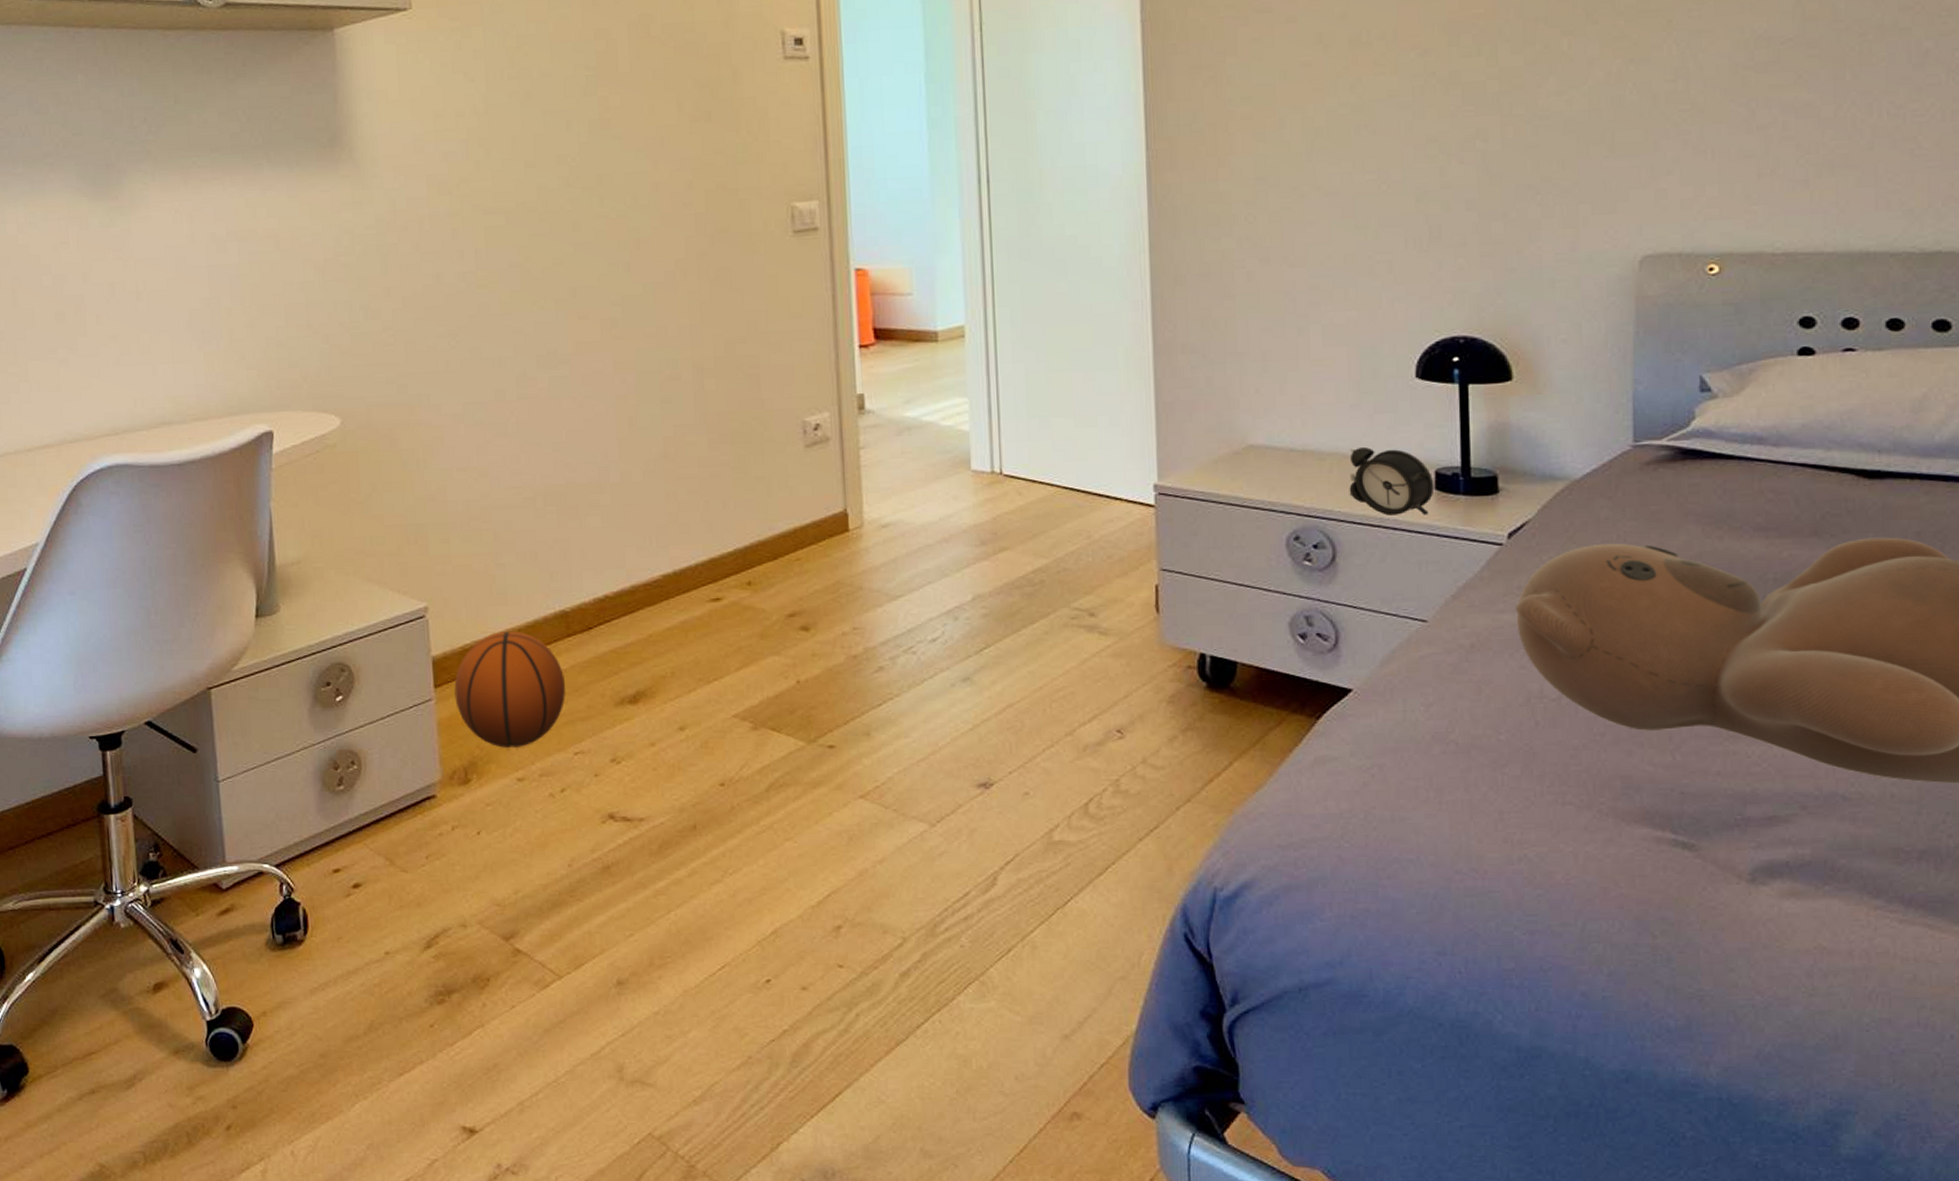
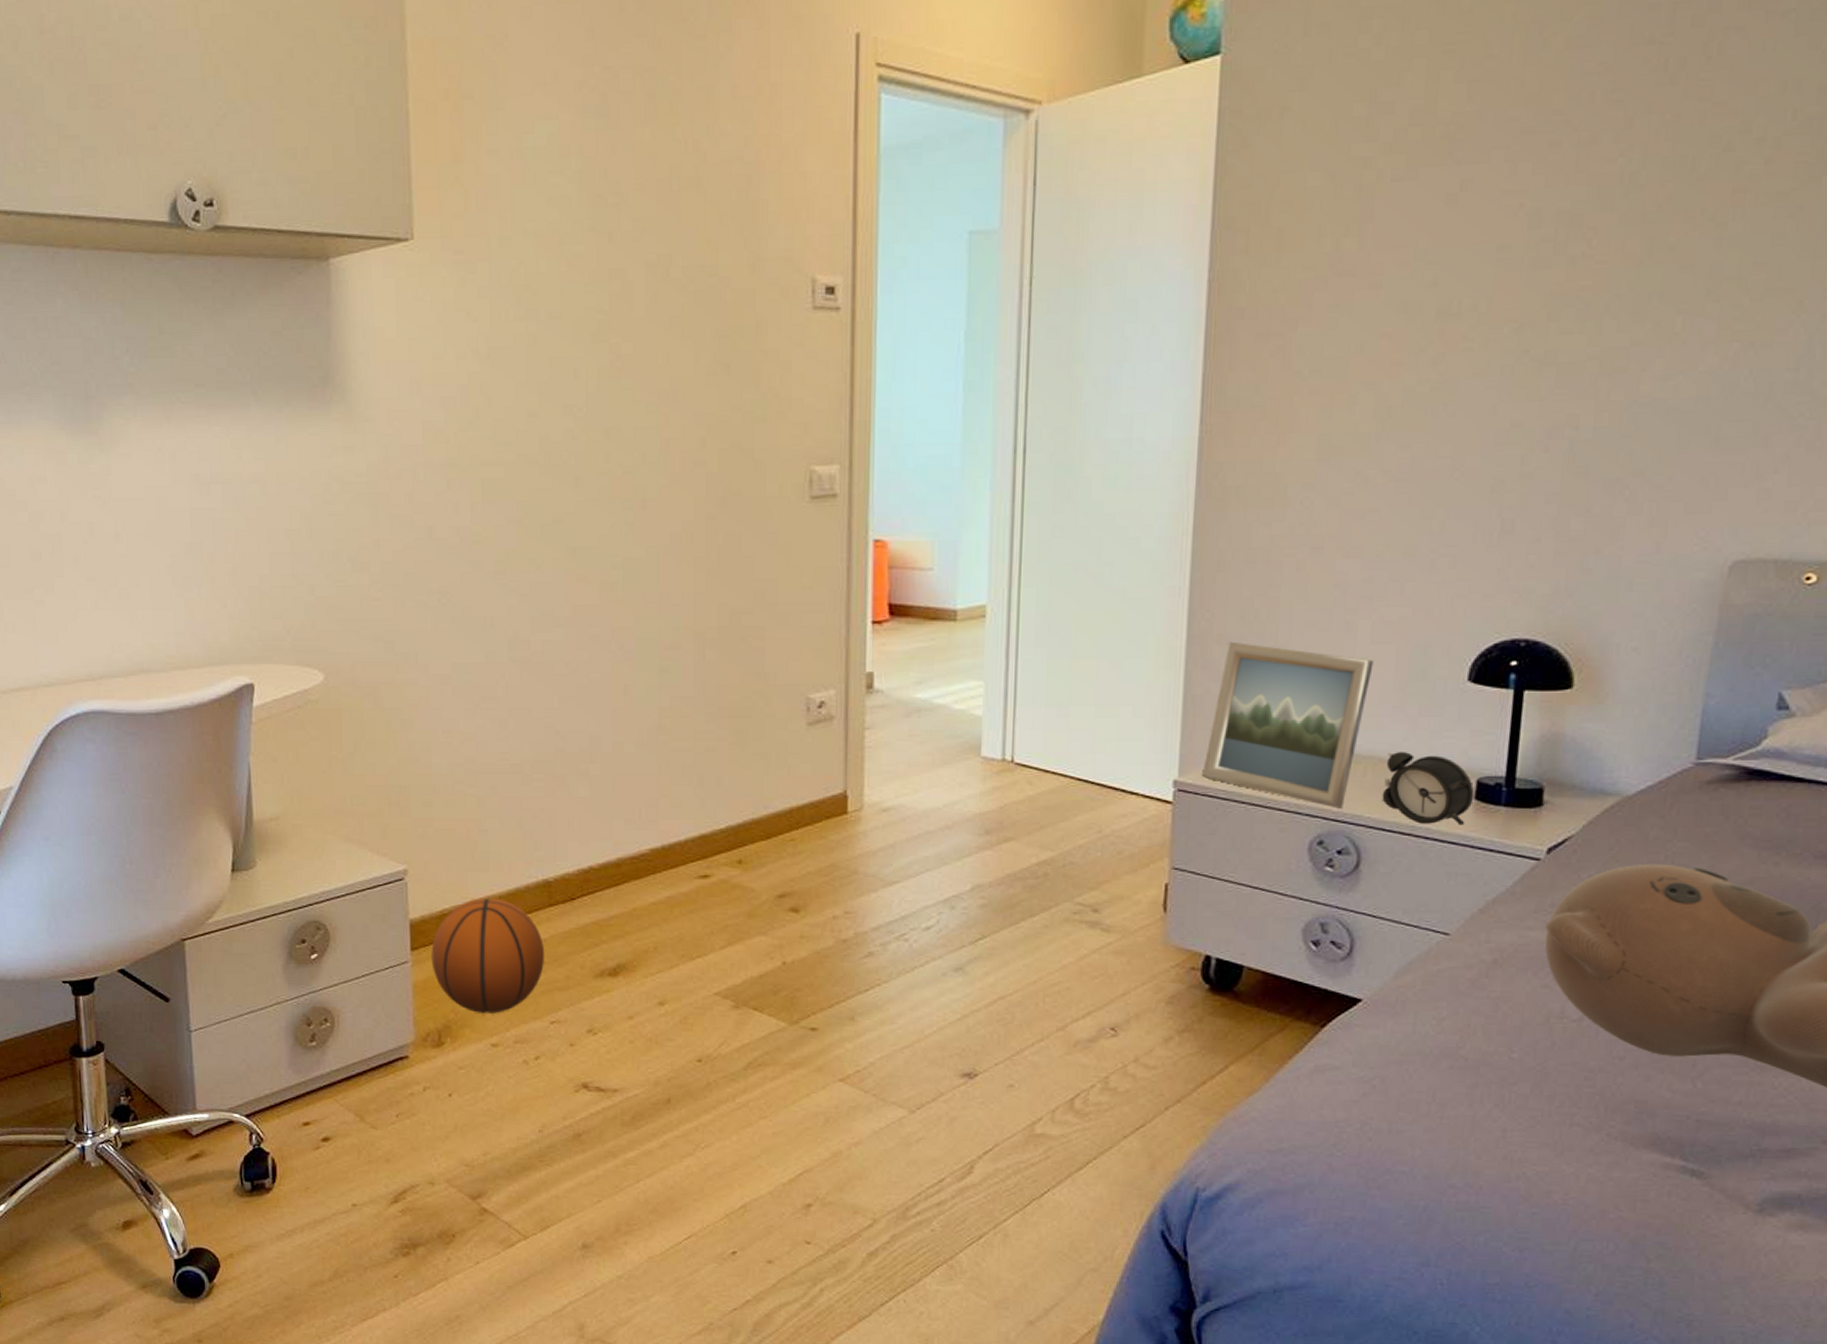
picture frame: none [1180,351,1328,505] -> present [1202,642,1374,809]

